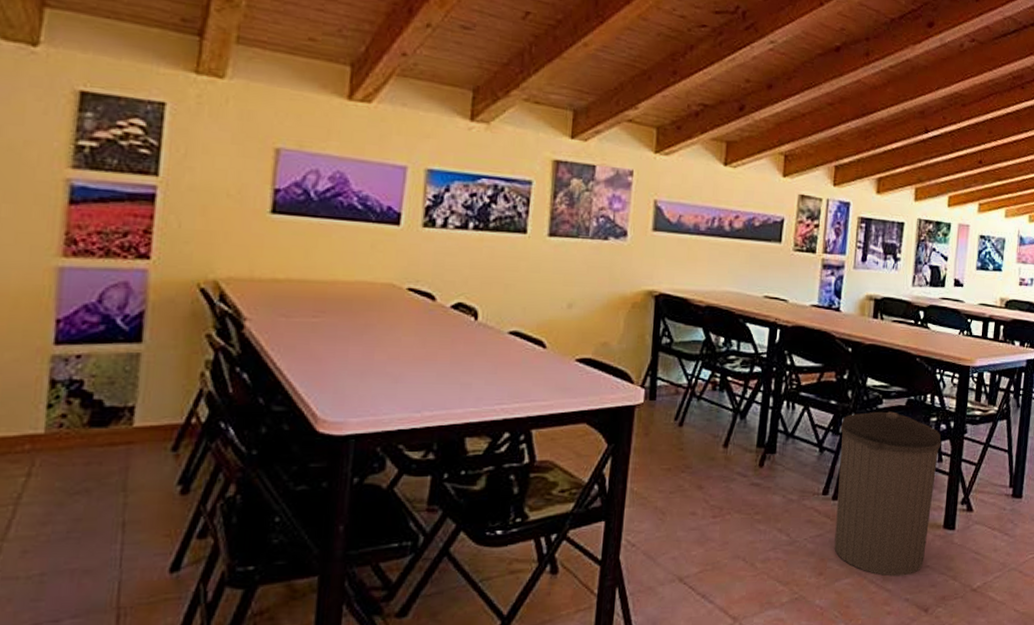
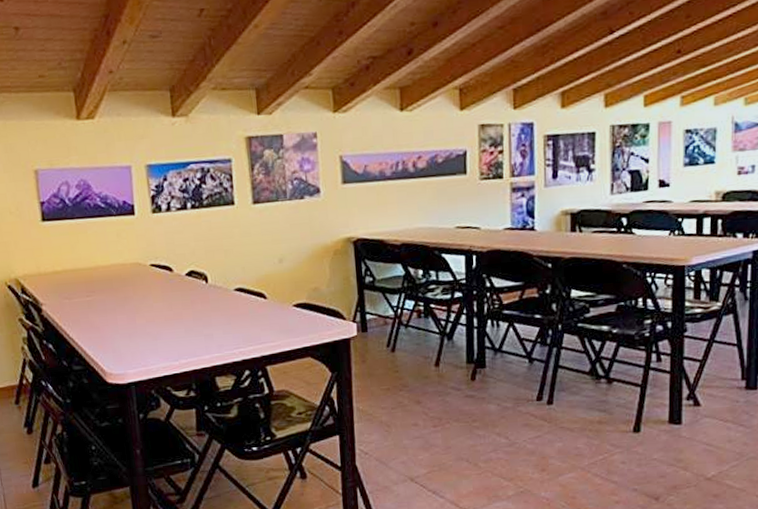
trash can: present [834,411,942,577] -> none [548,318,659,470]

